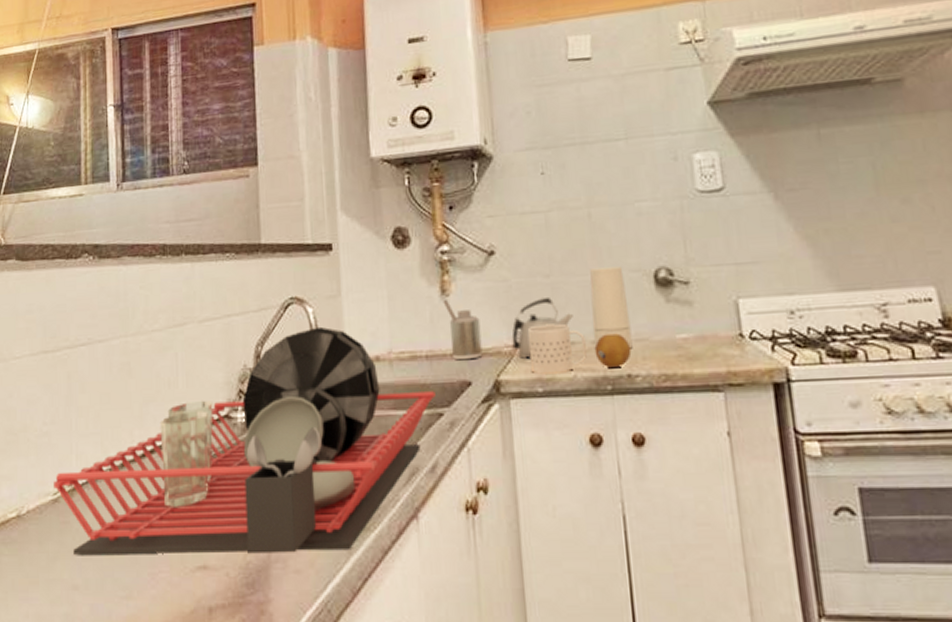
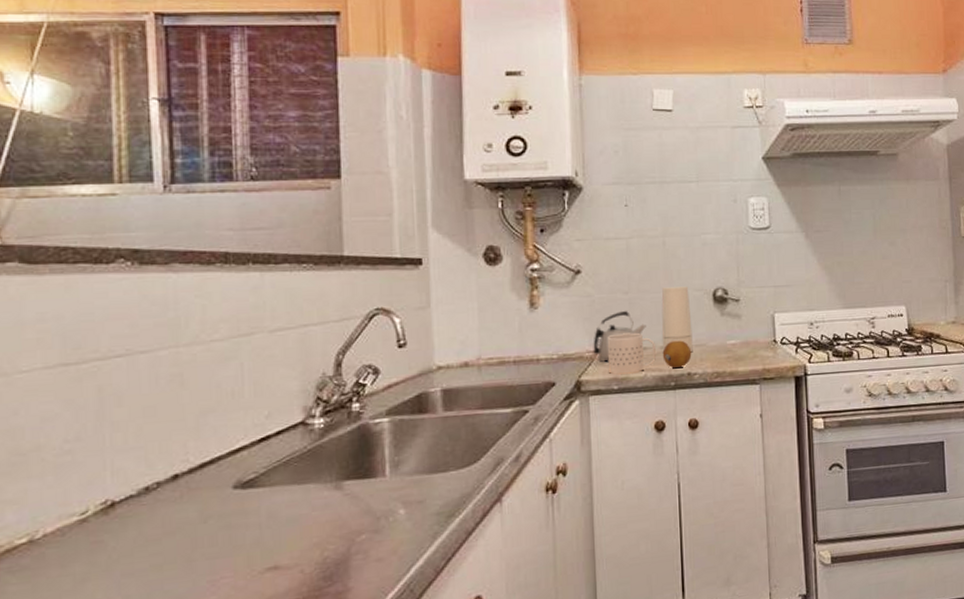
dish rack: present [54,326,436,555] -> none [80,335,522,573]
soap dispenser: present [443,299,483,361] -> none [531,311,567,365]

